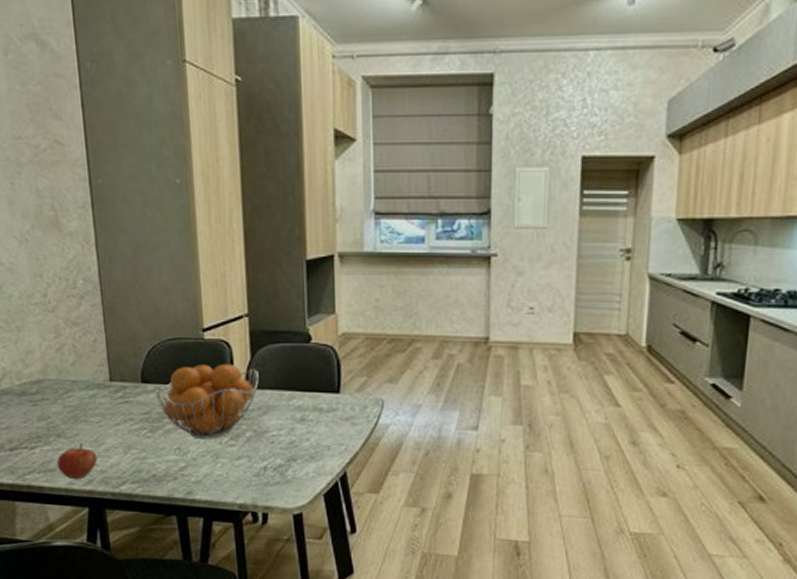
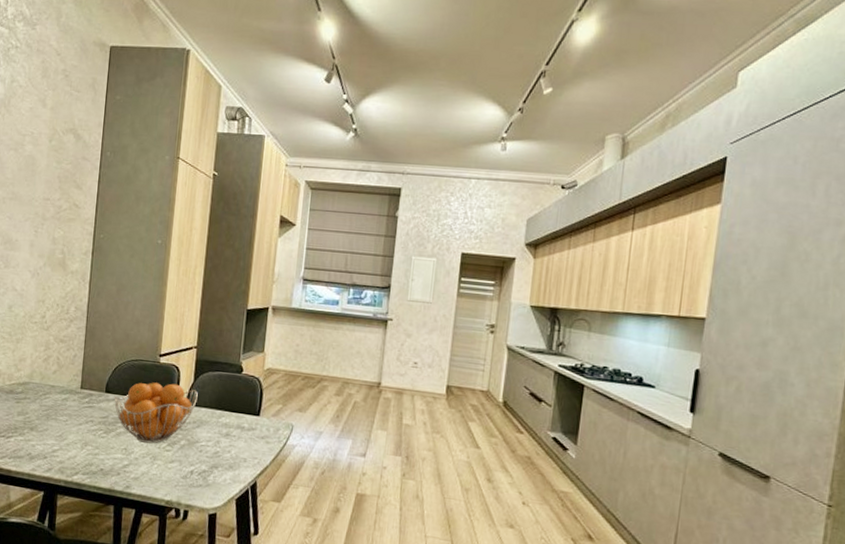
apple: present [56,442,98,480] -> none [25,436,59,467]

